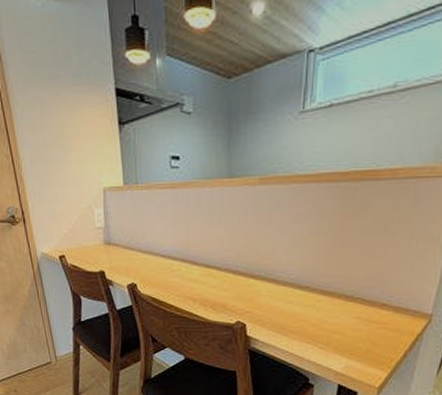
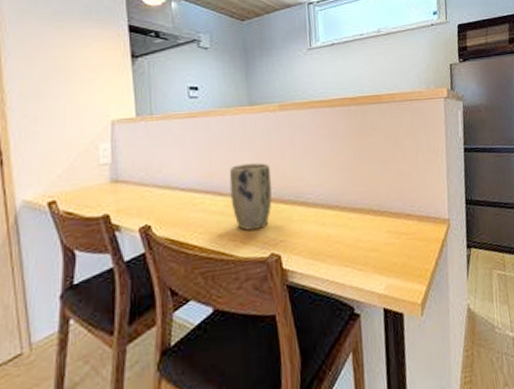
plant pot: none [204,237,245,298] -> present [229,162,273,231]

